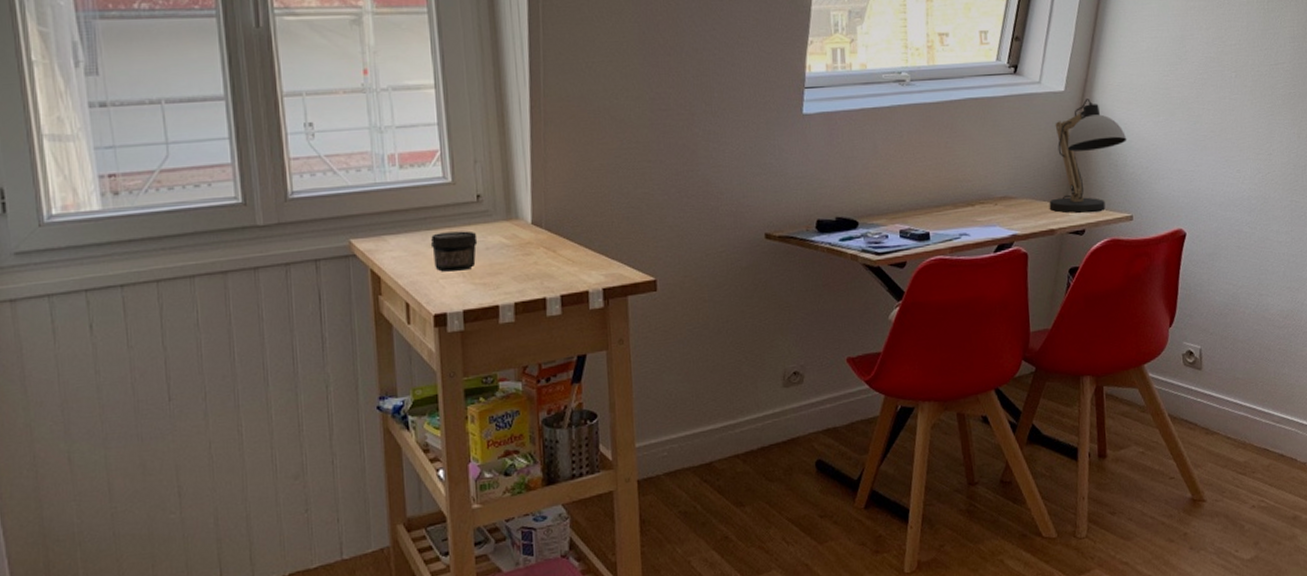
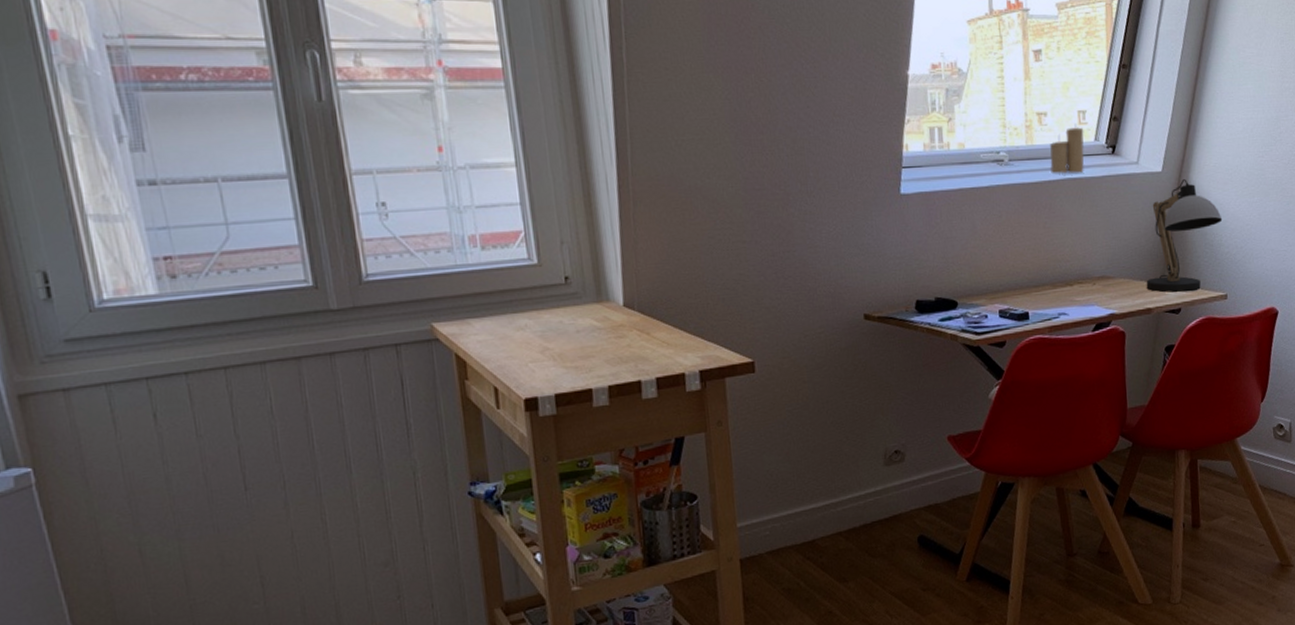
jar: present [430,231,478,272] -> none [517,313,568,355]
candle: none [951,42,986,94] -> present [1050,122,1084,174]

